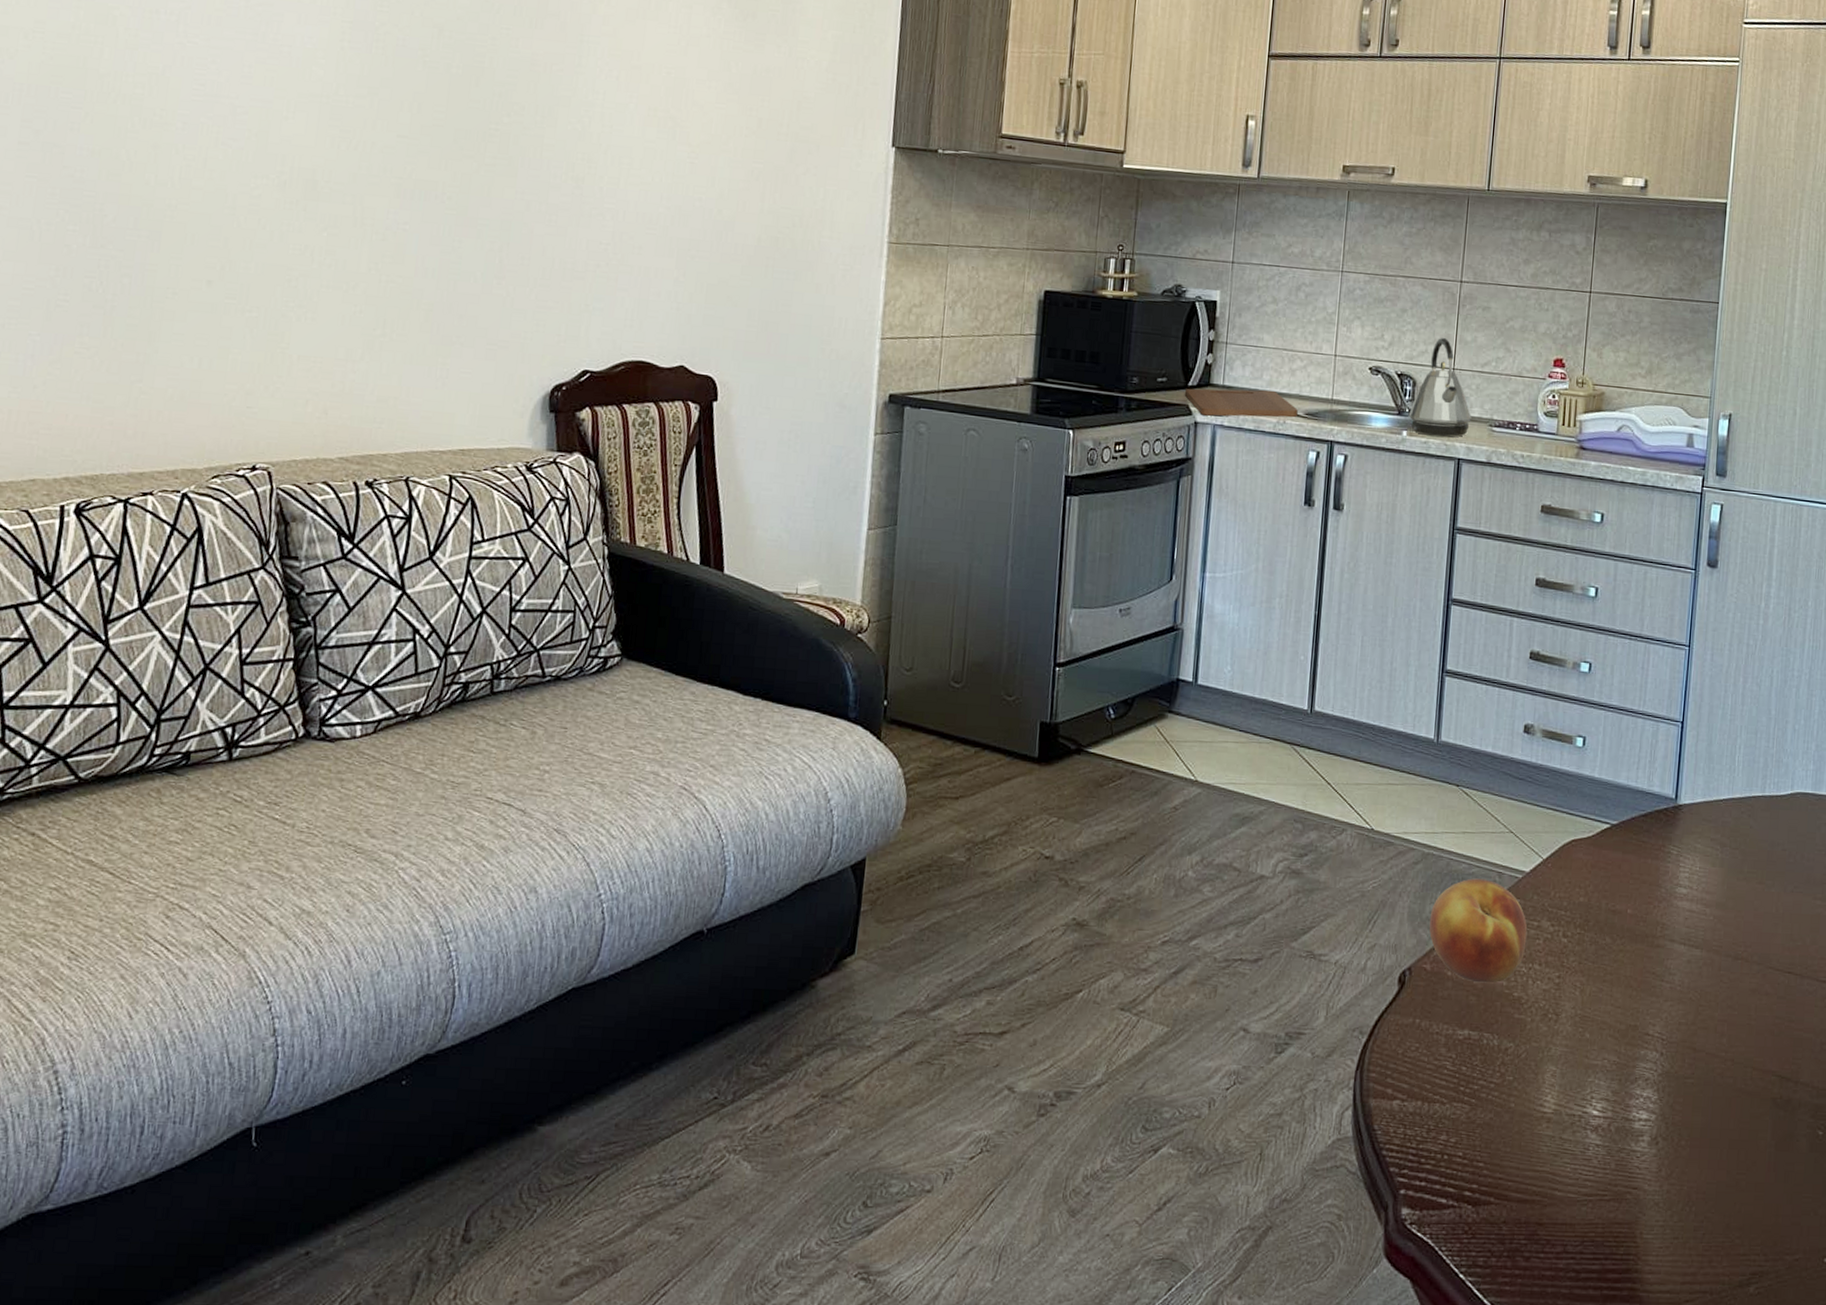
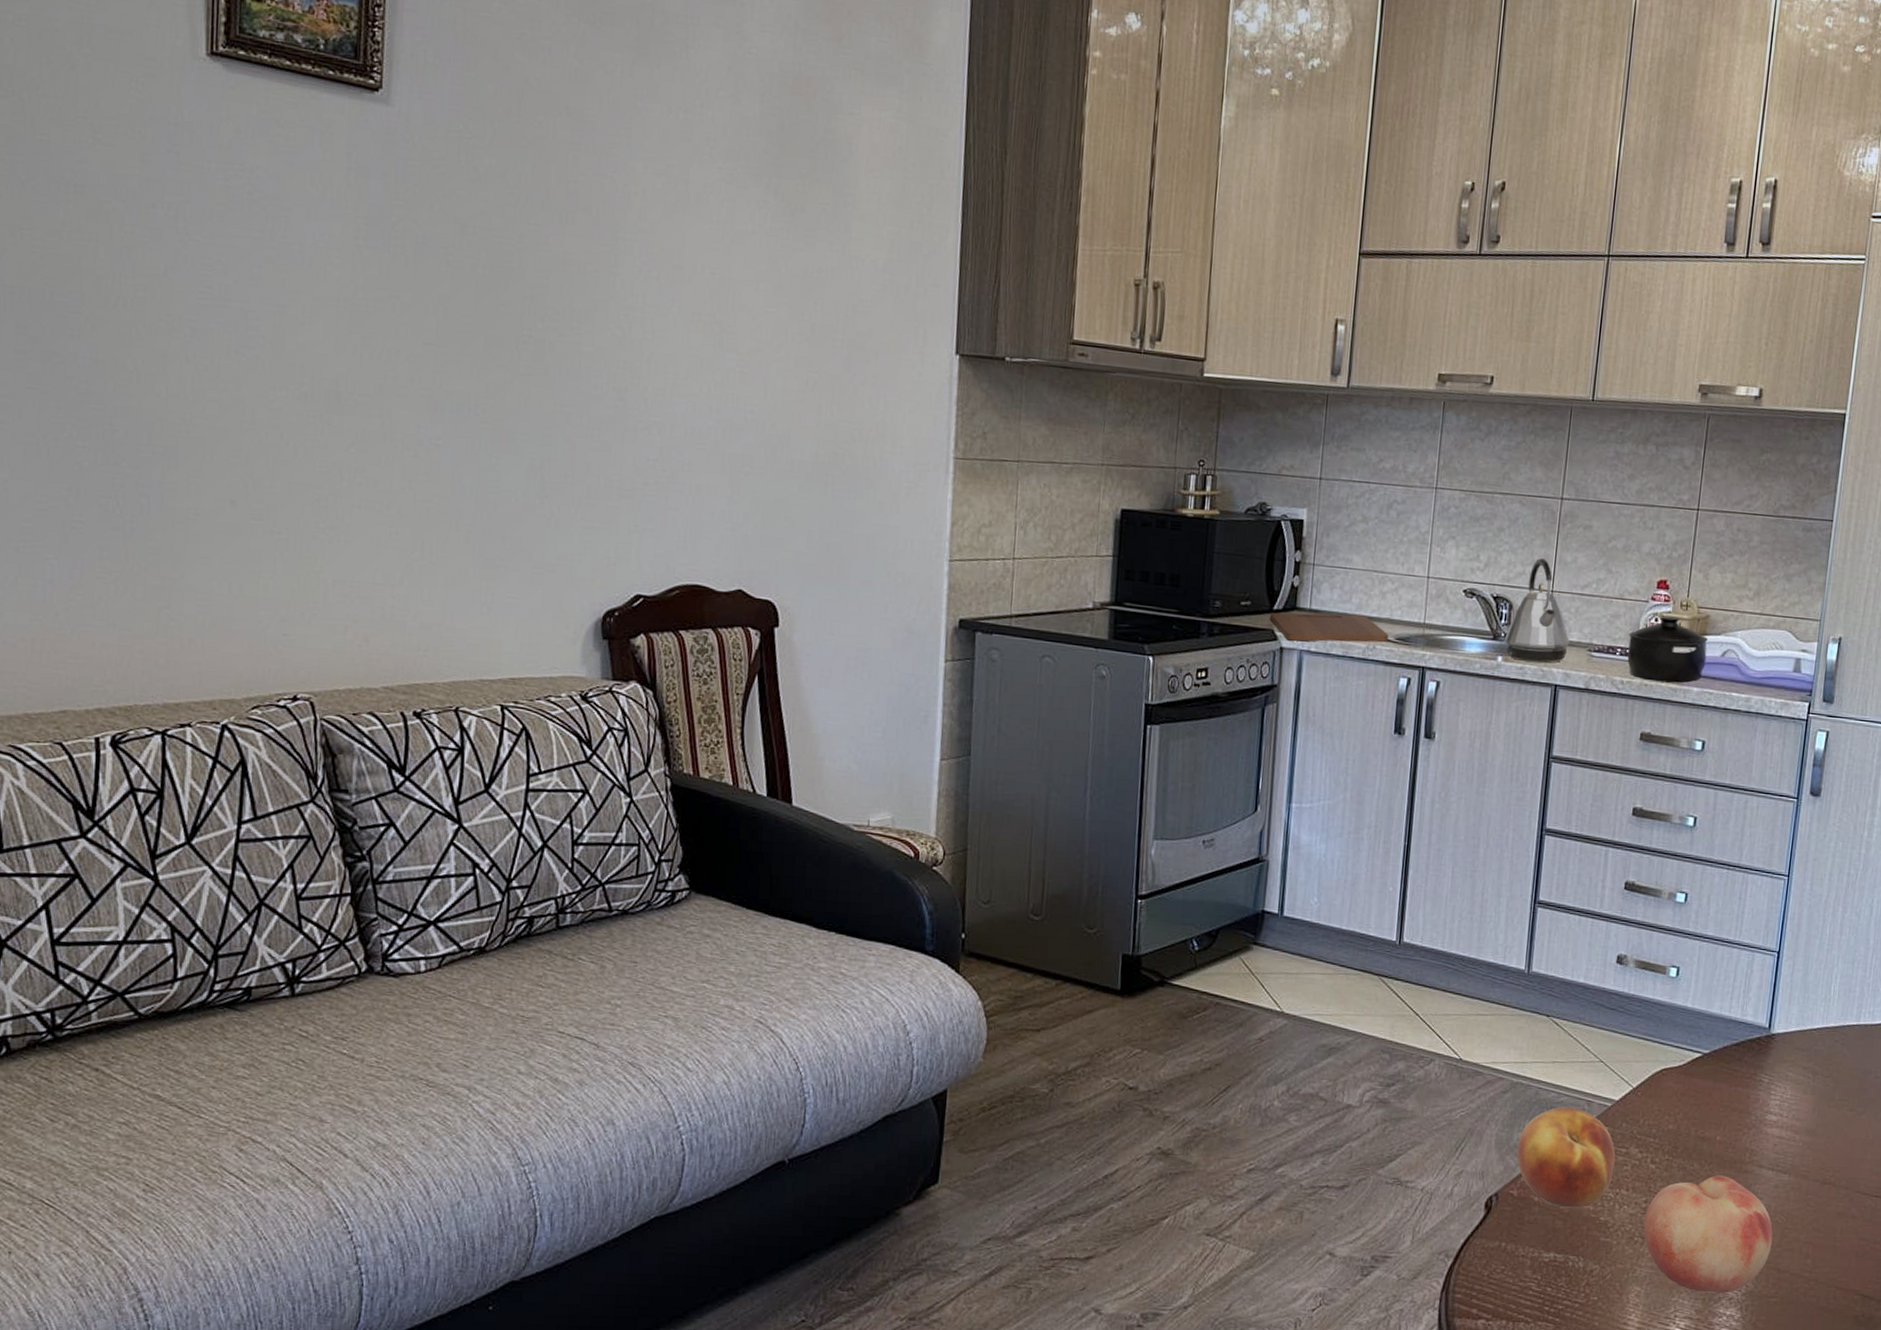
saucepan: none [1527,392,1604,457] -> present [1627,616,1708,683]
fruit: none [1557,950,1687,1074] -> present [1643,1175,1773,1293]

